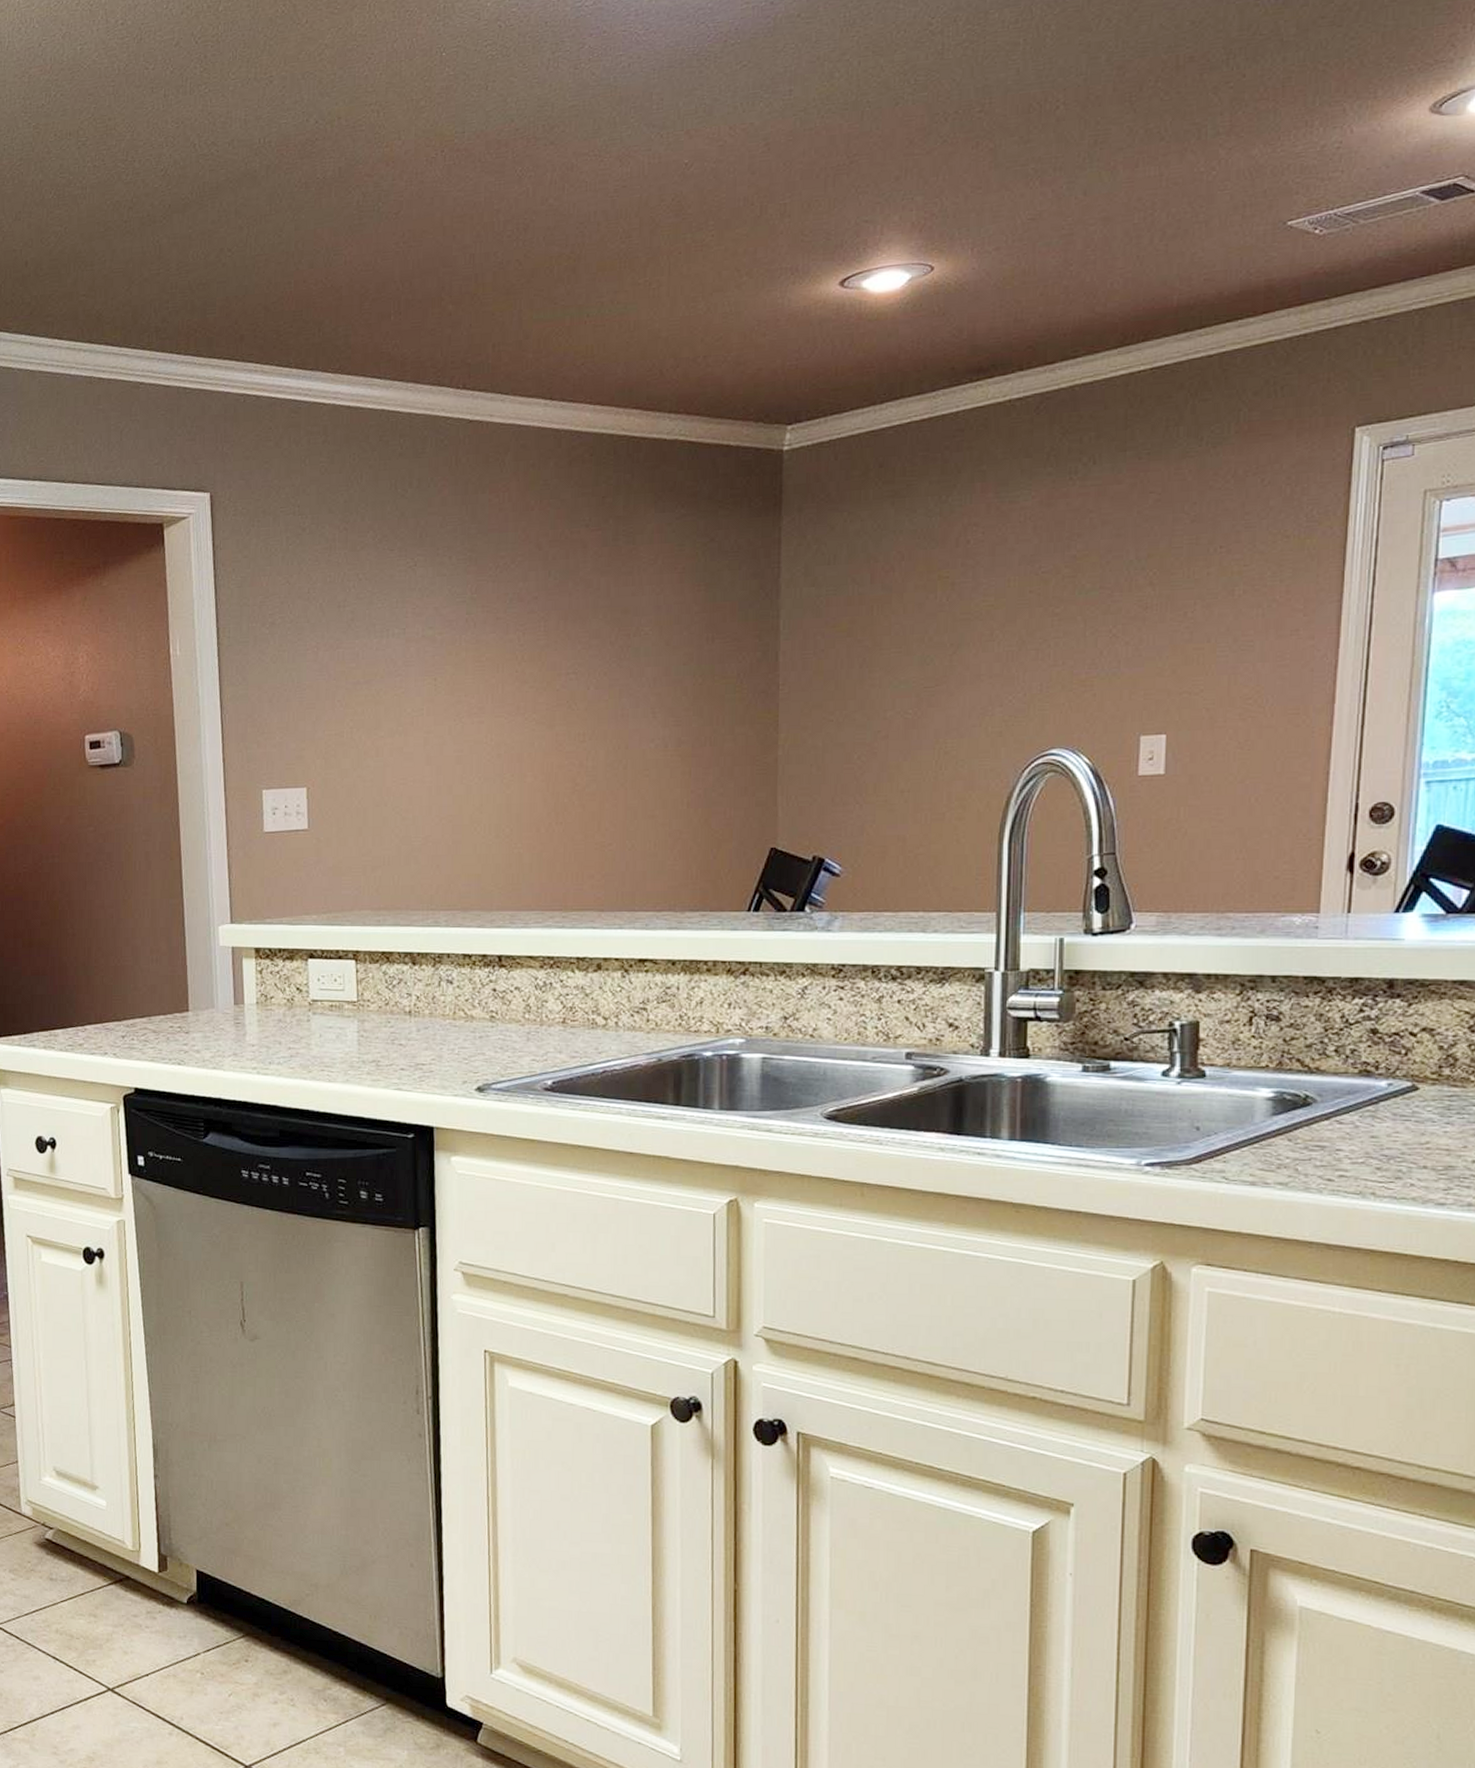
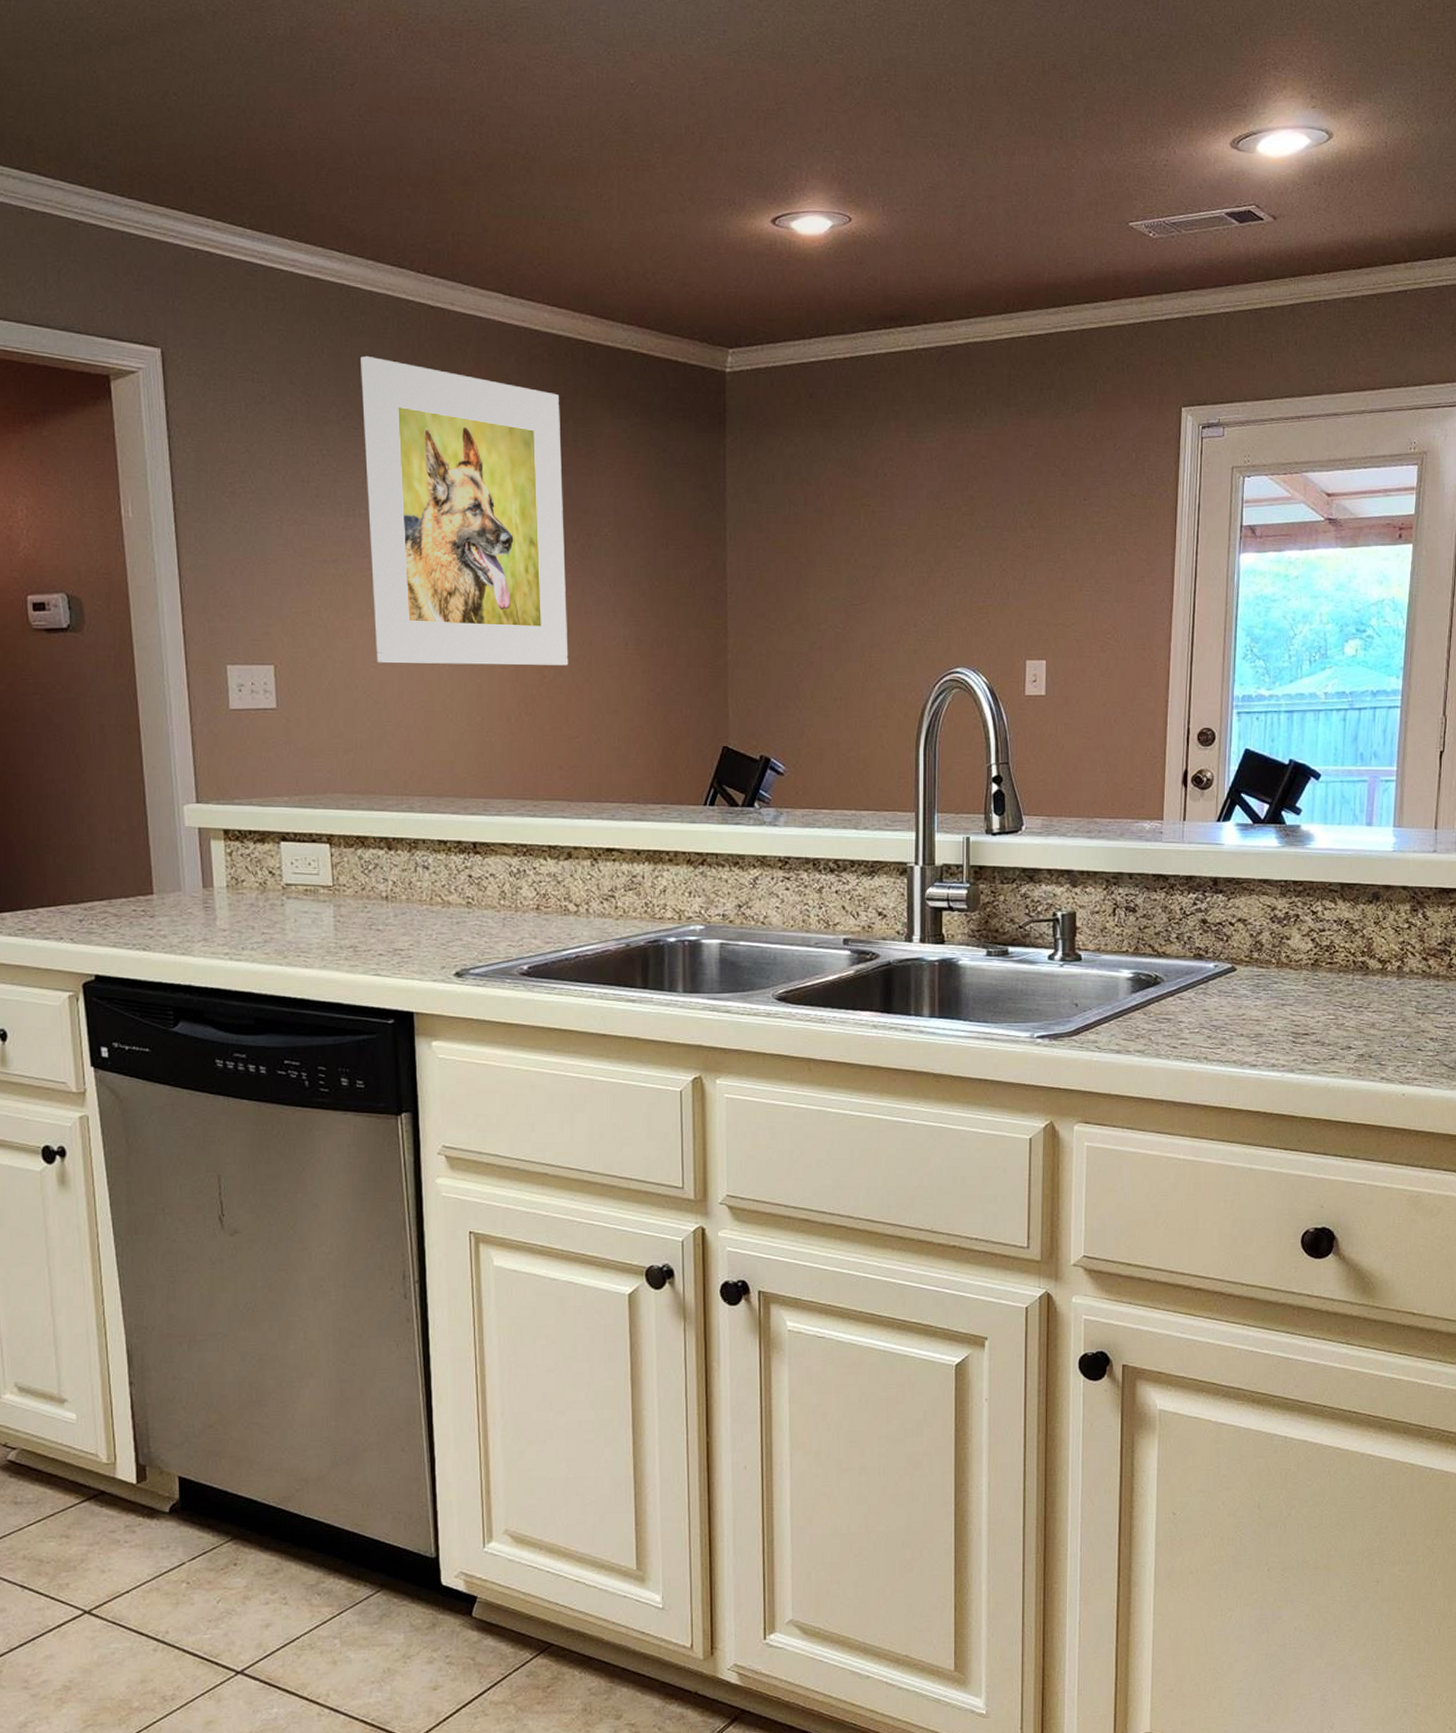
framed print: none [398,477,603,780] -> present [361,355,569,666]

